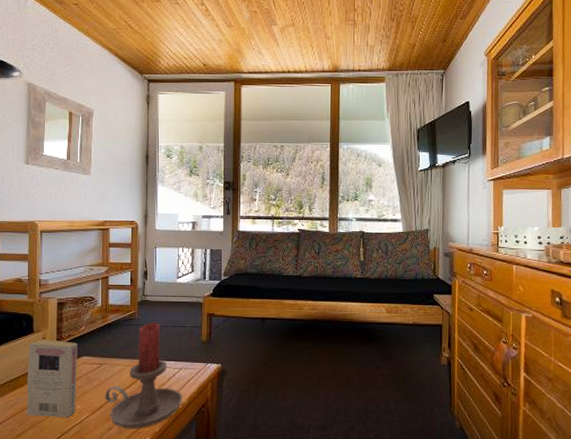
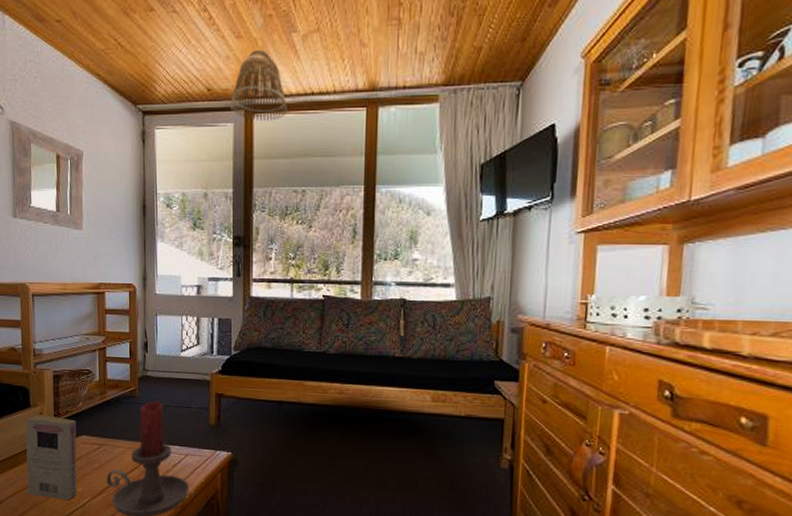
lamp shade: none [222,36,269,91] -> present [230,49,287,121]

